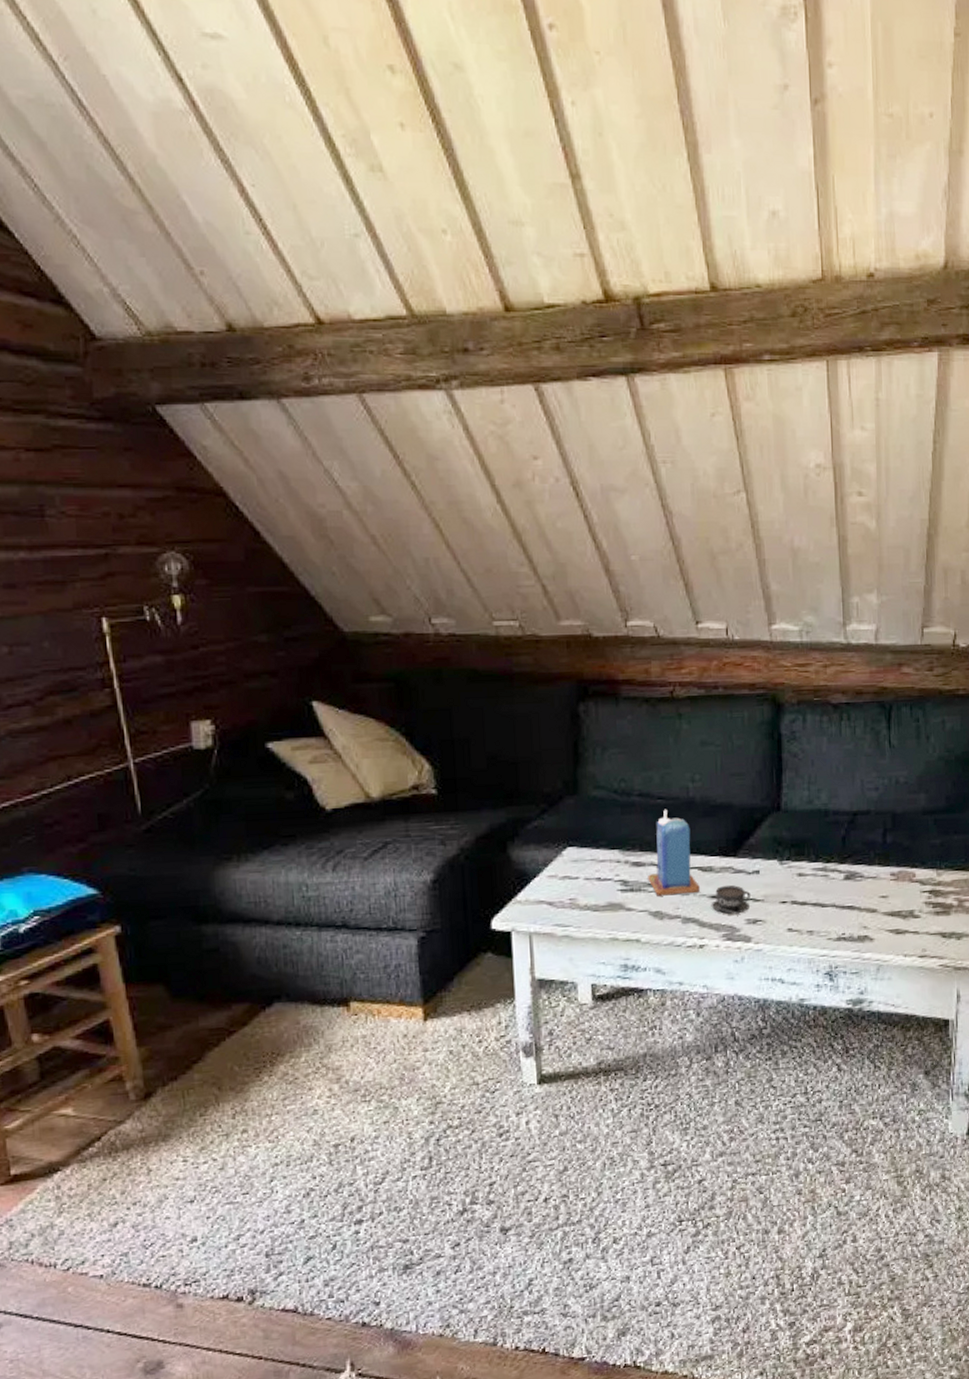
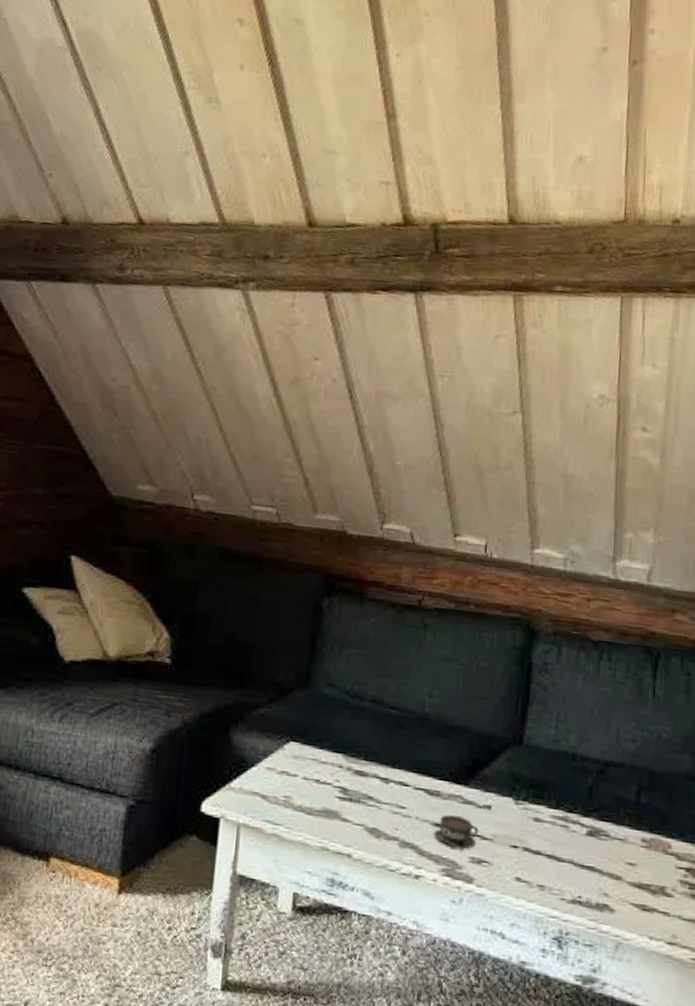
candle: present [648,809,700,896] -> none [369,720,423,817]

